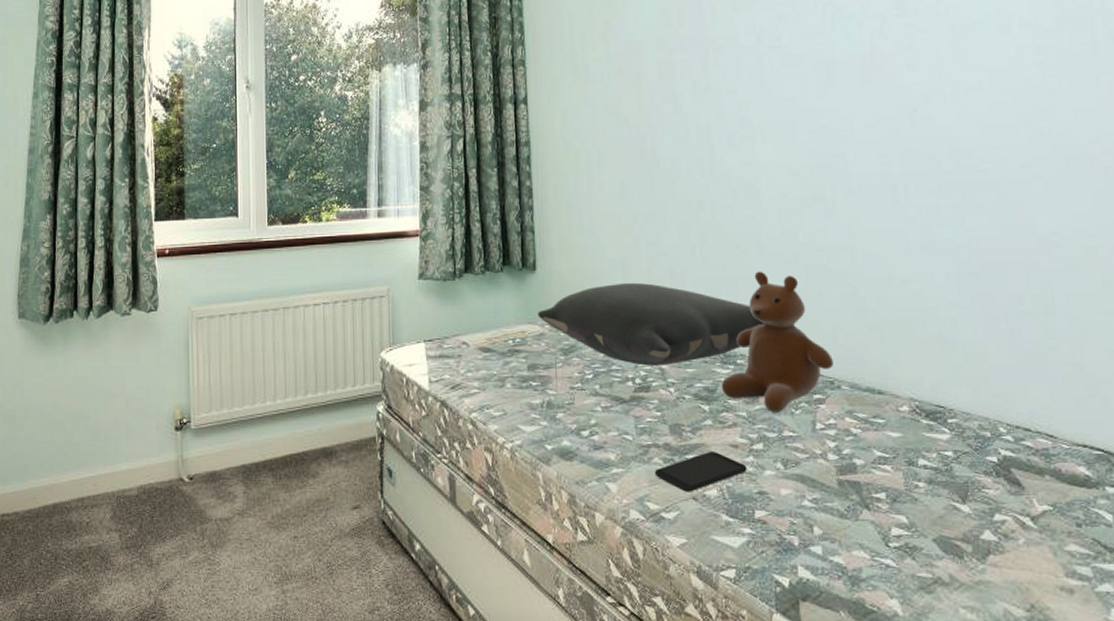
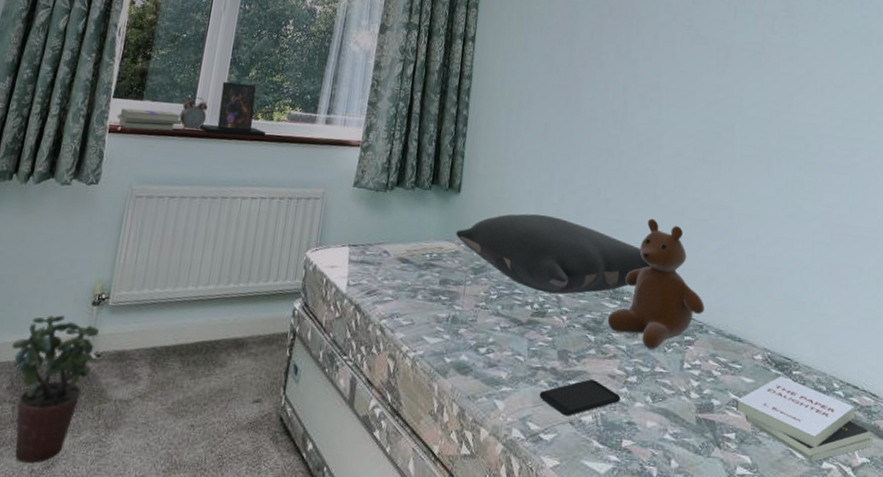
potted plant: none [106,444,192,586] -> present [11,315,99,463]
books: none [162,227,229,251] -> present [116,108,182,131]
alarm clock: none [225,208,252,244] -> present [179,97,208,132]
photo frame: none [247,187,317,245] -> present [199,81,266,138]
books: none [882,425,1054,515] -> present [735,375,873,462]

